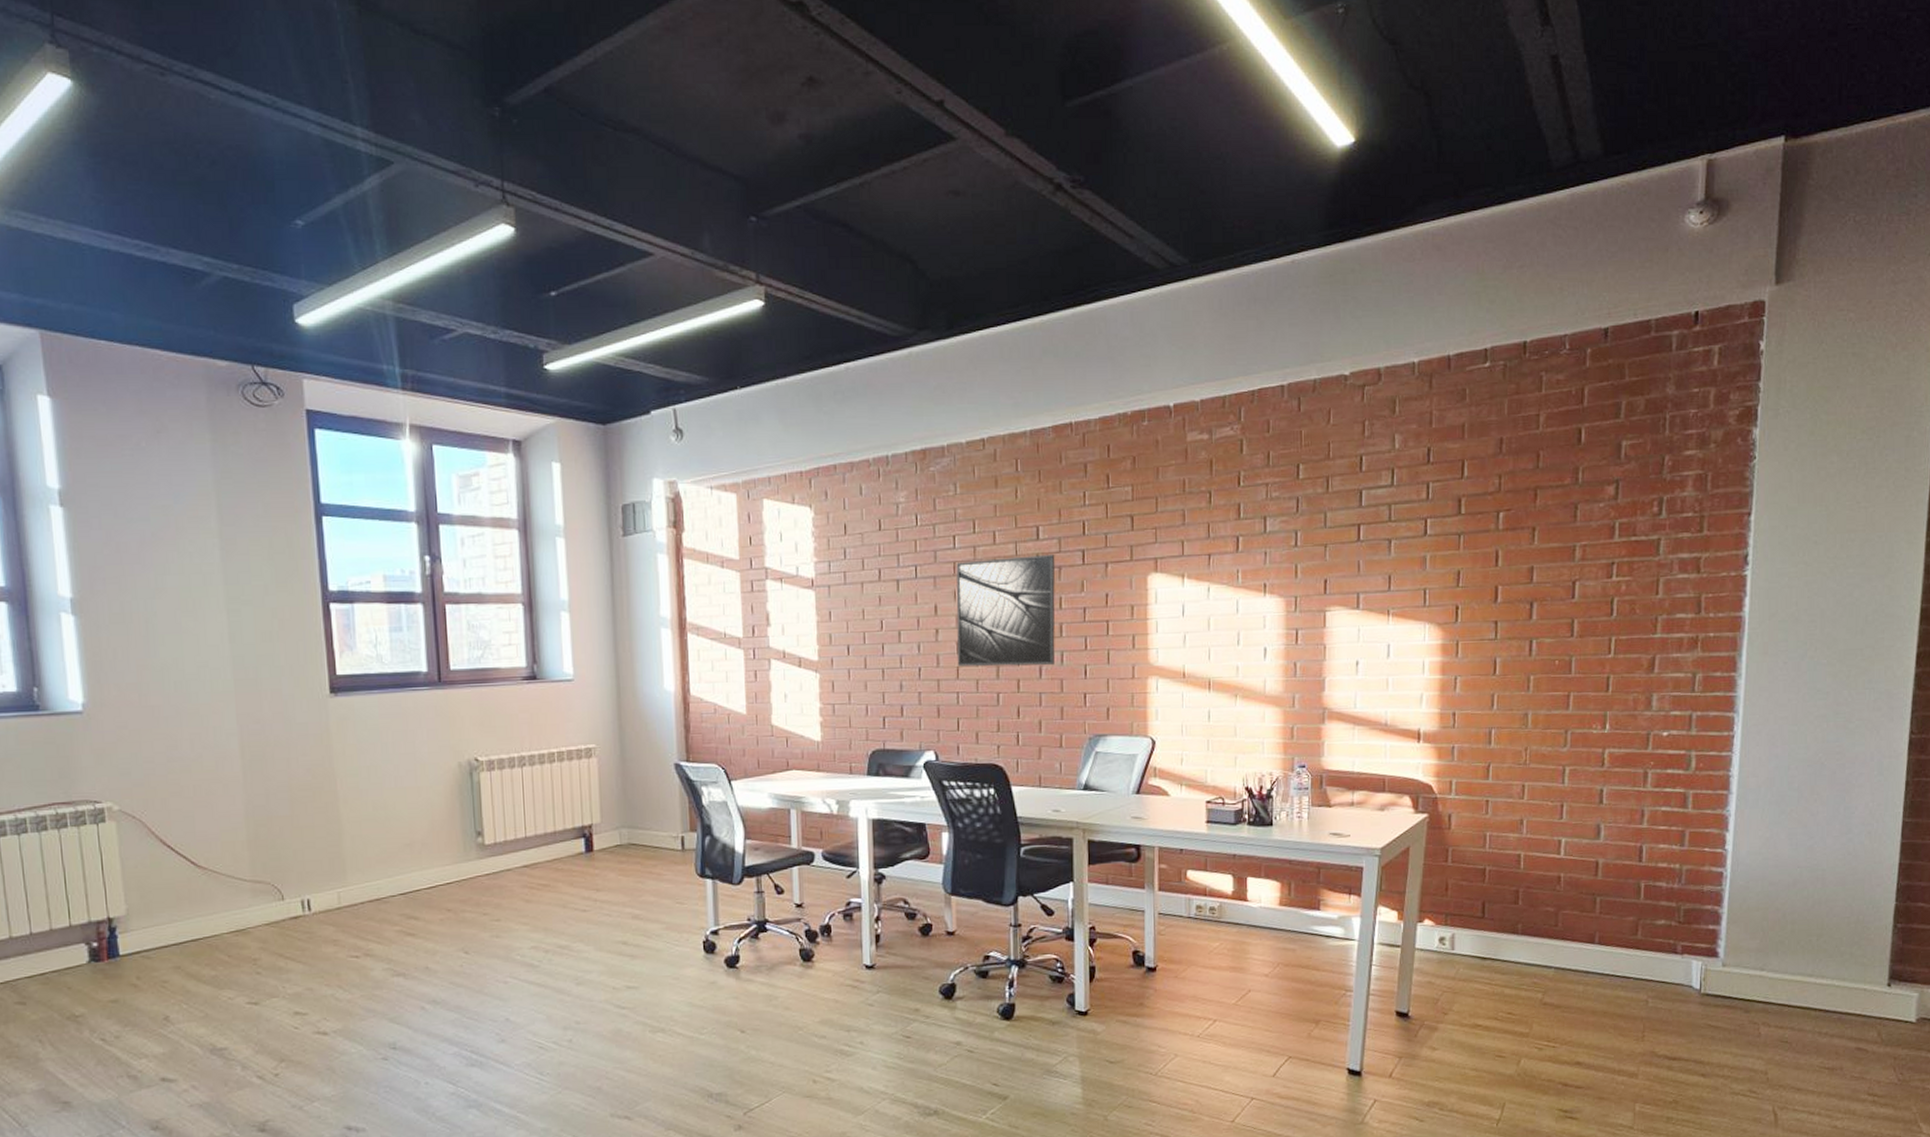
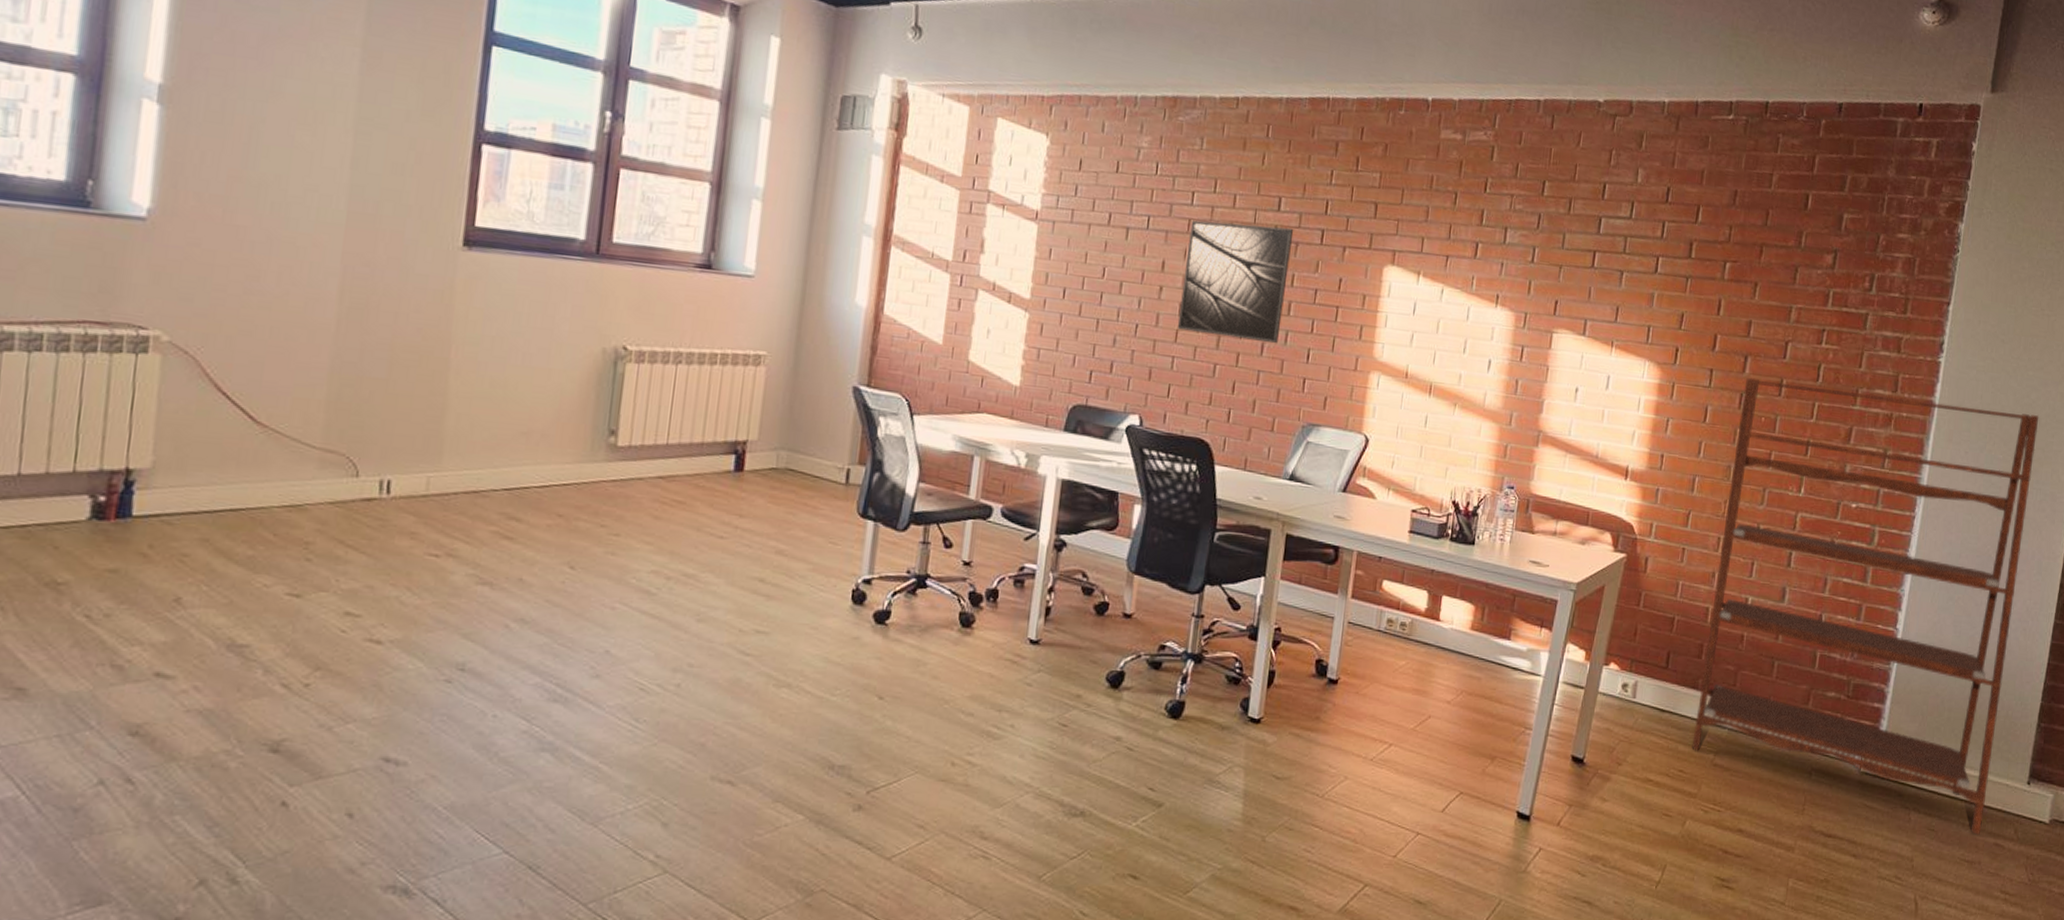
shelving unit: none [1518,612,1865,1042] -> present [1692,377,2039,835]

